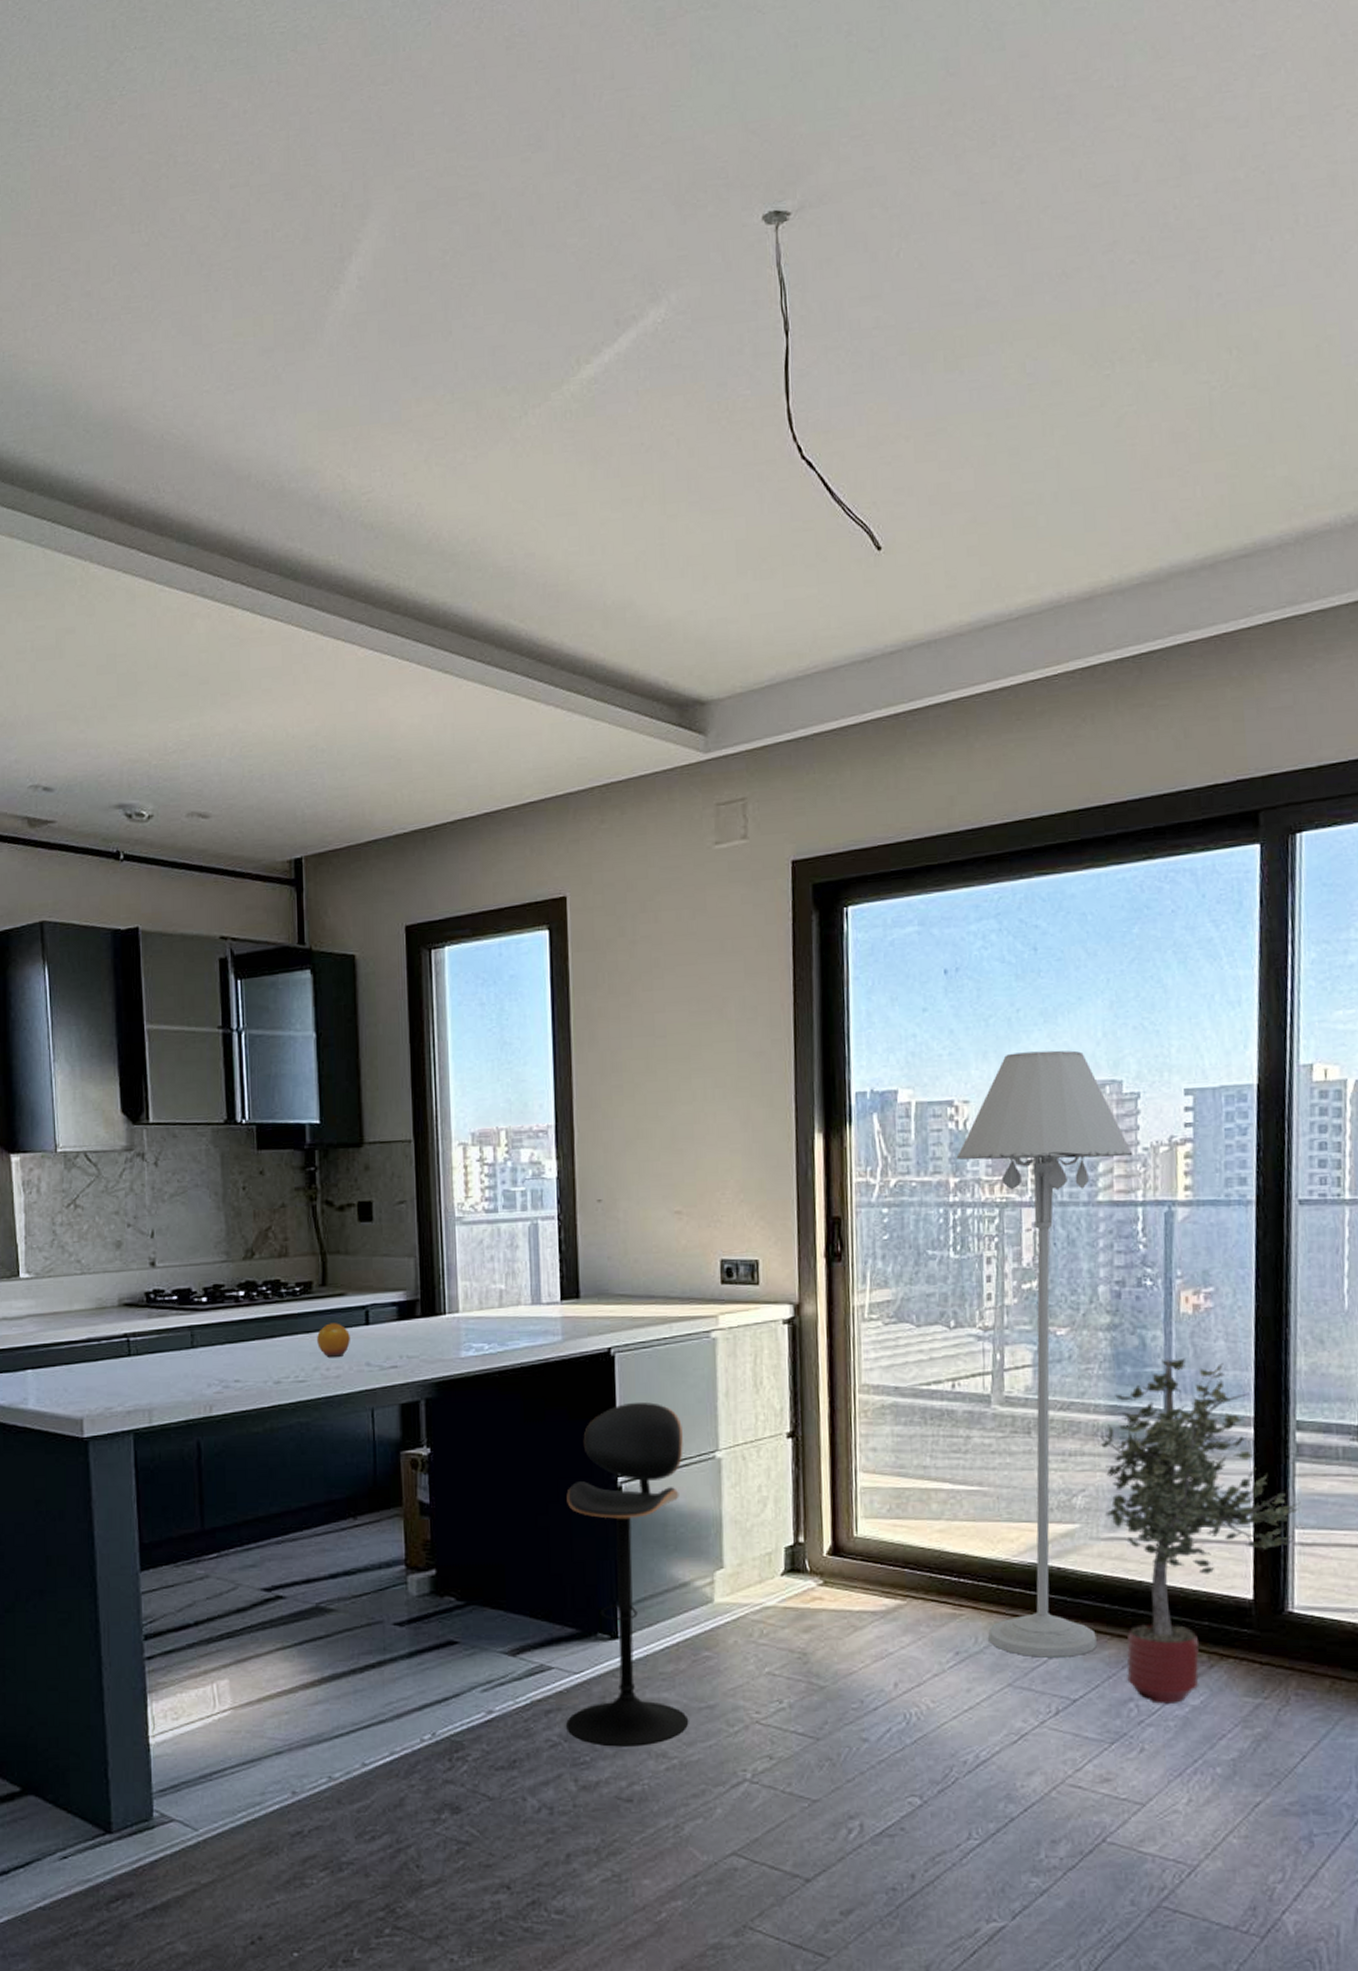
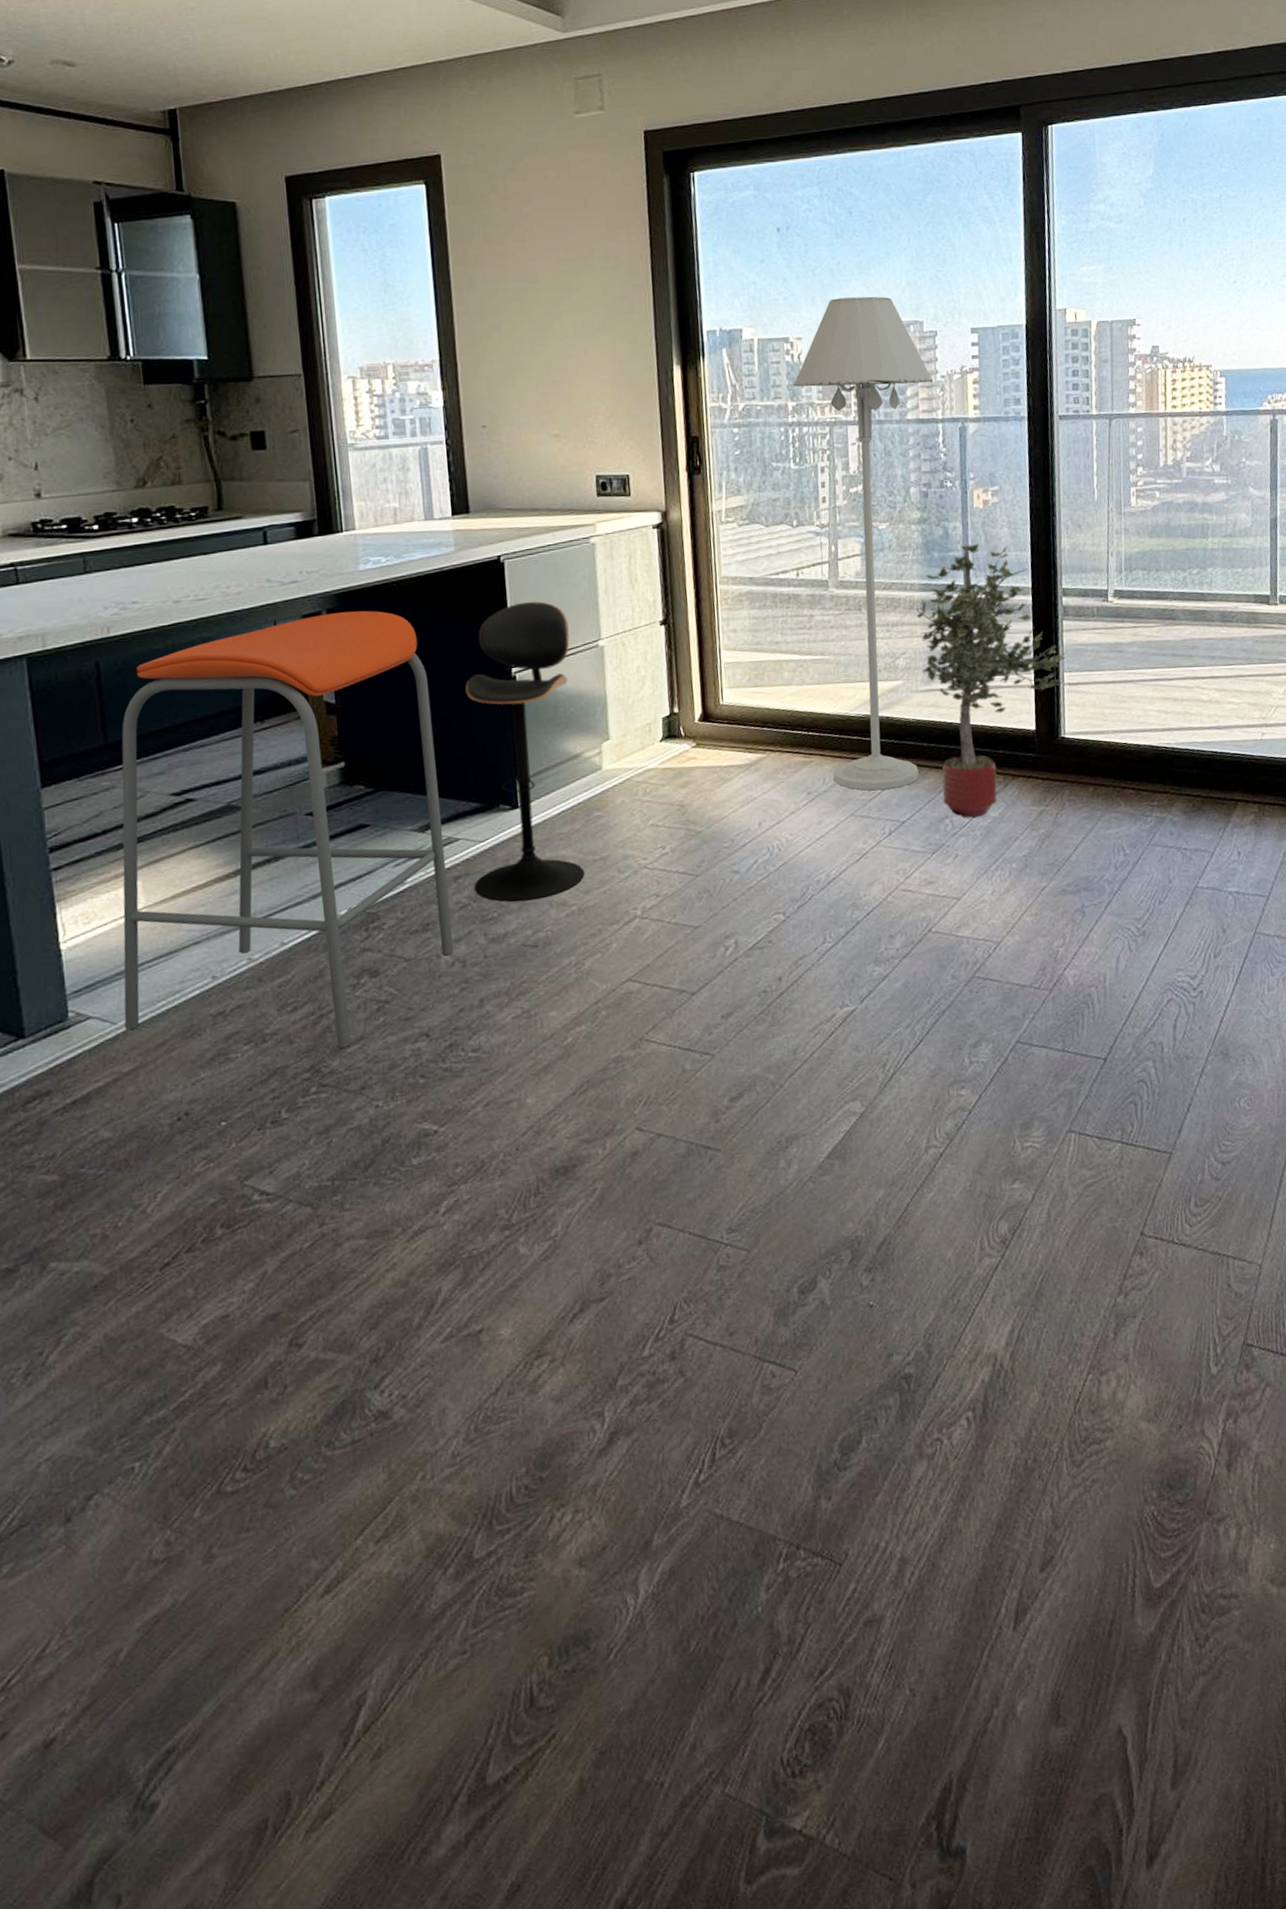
bar stool: none [205,1402,542,1889] -> present [121,610,454,1049]
fruit: present [317,1323,350,1359] -> none [215,544,249,577]

